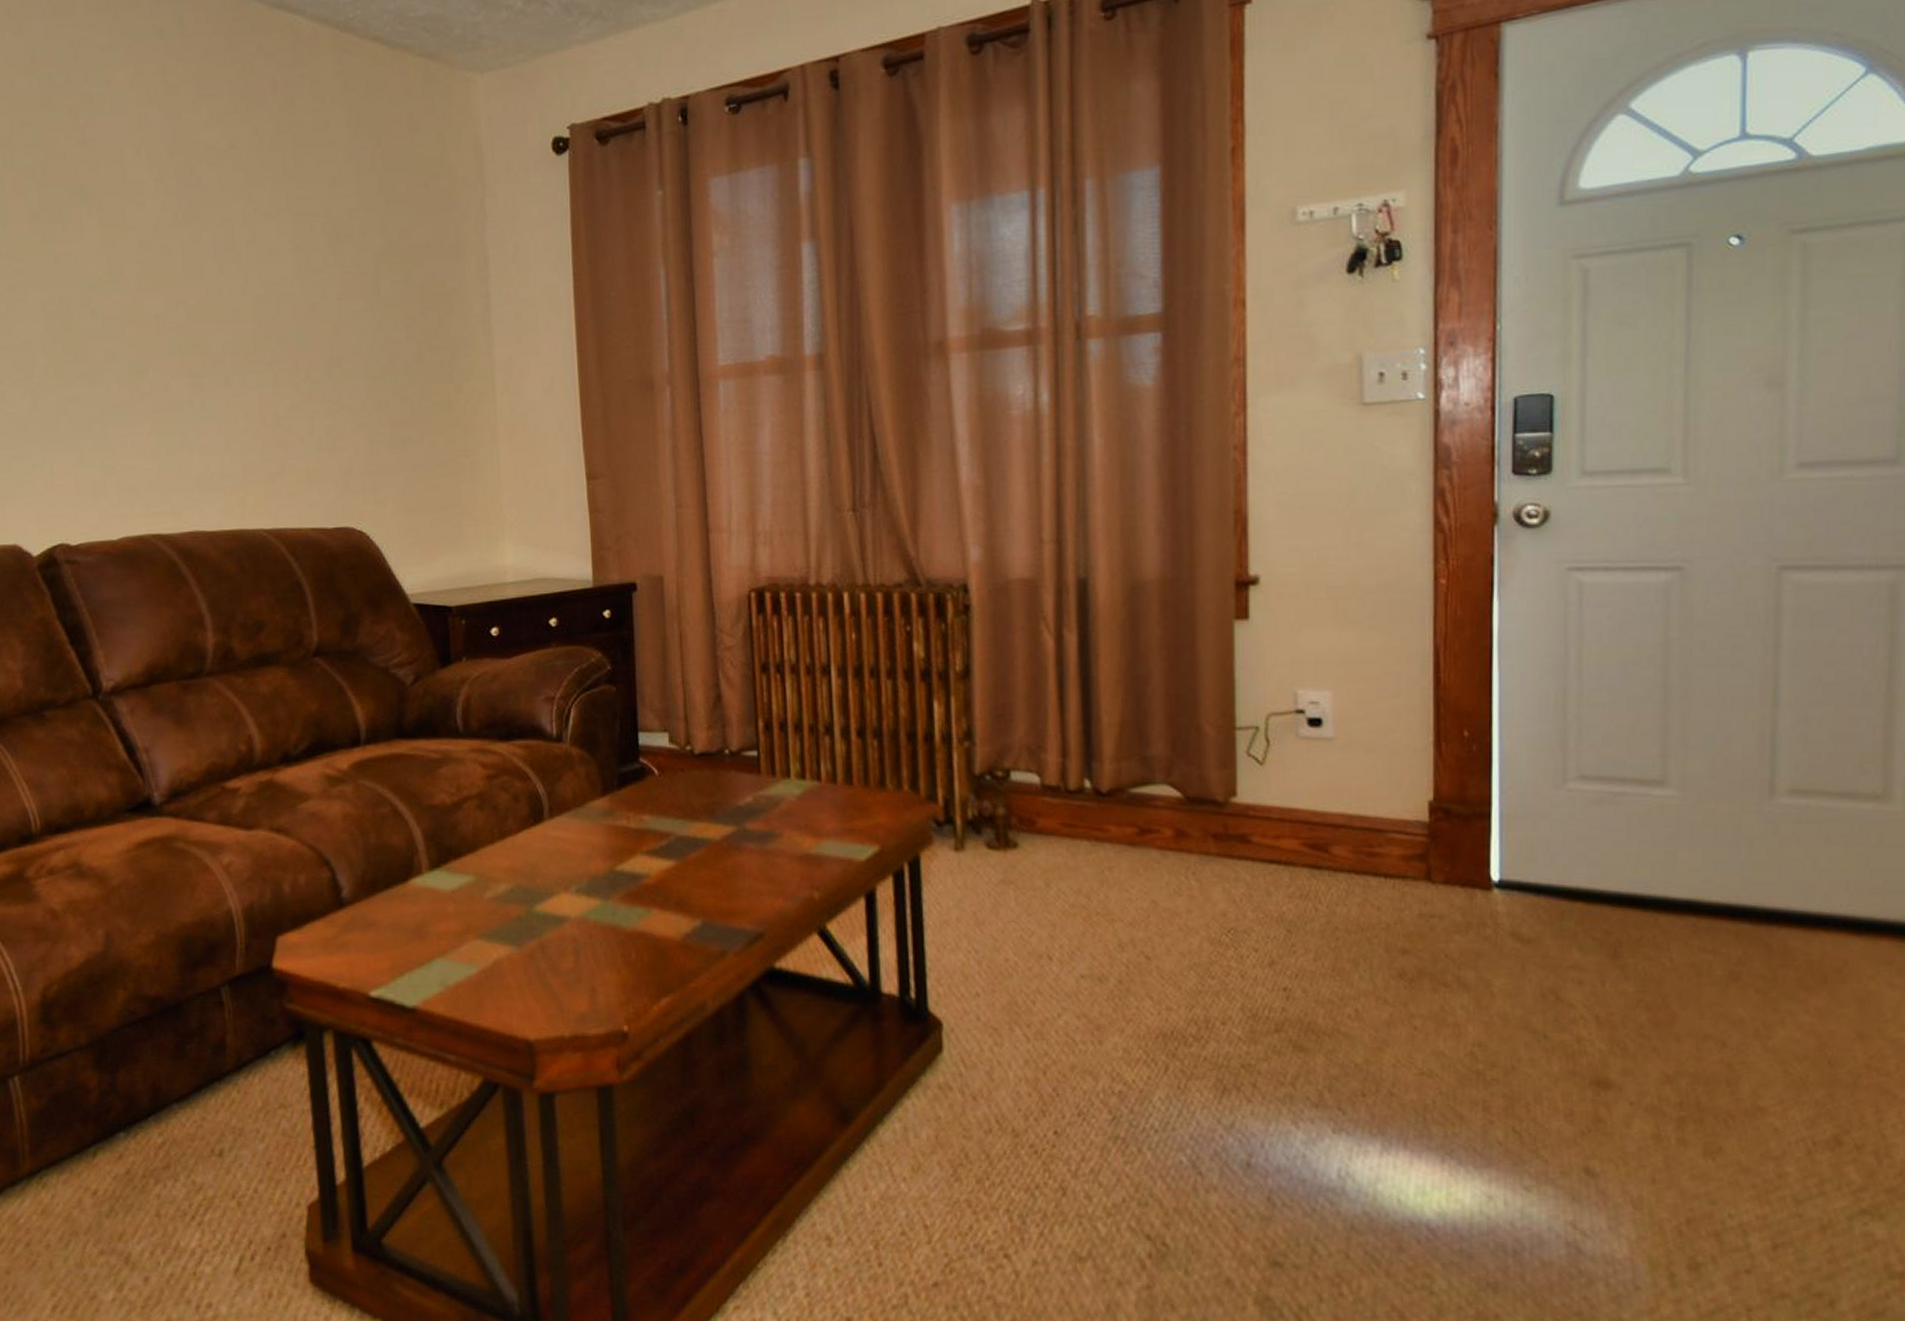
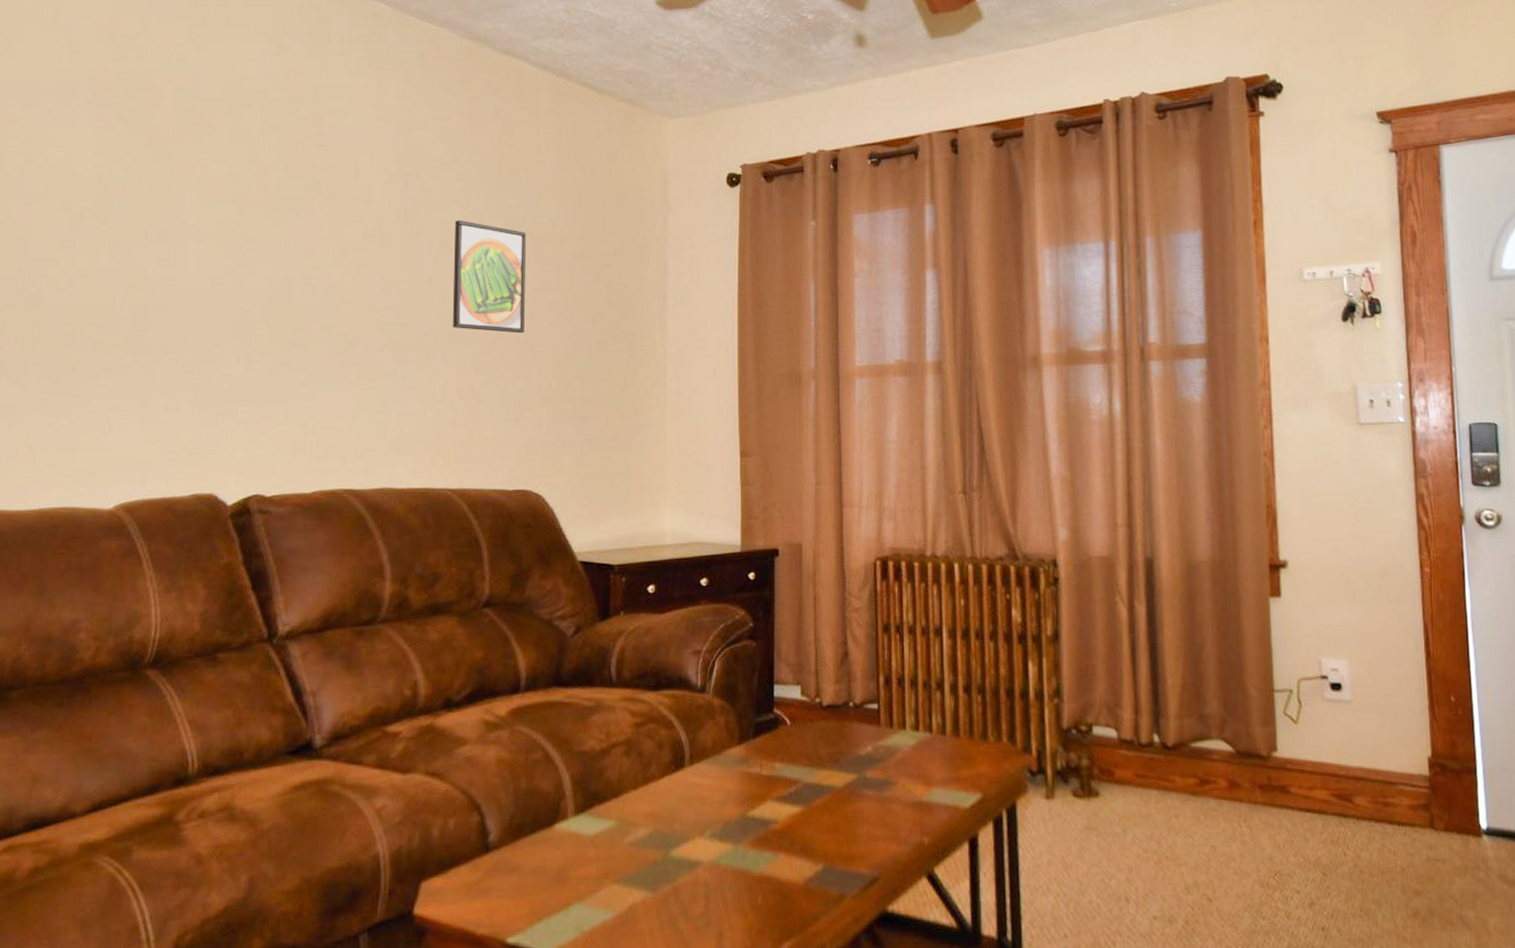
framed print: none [240,218,330,350] -> present [452,219,527,334]

